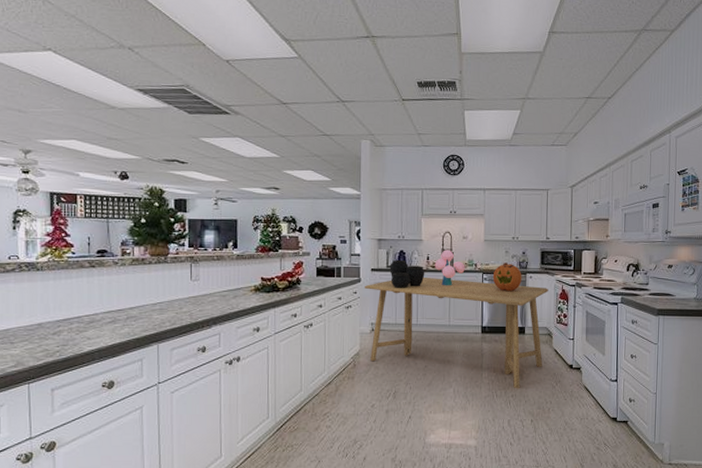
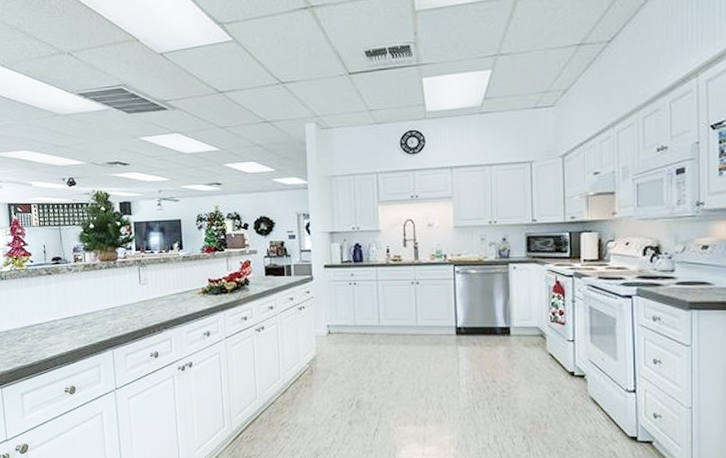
dining table: present [364,276,549,389] -> none [317,272,538,400]
ceramic pot: present [389,259,425,289] -> none [344,253,385,287]
bouquet: present [435,250,465,286] -> none [396,240,432,282]
decorative pumpkin: present [492,263,522,292] -> none [466,252,503,286]

